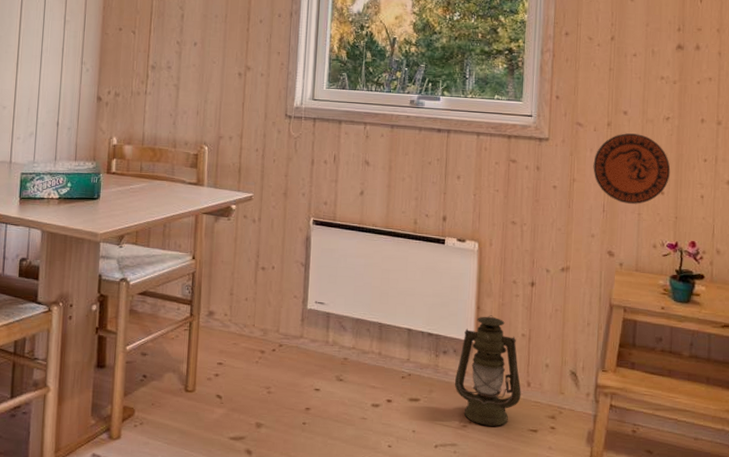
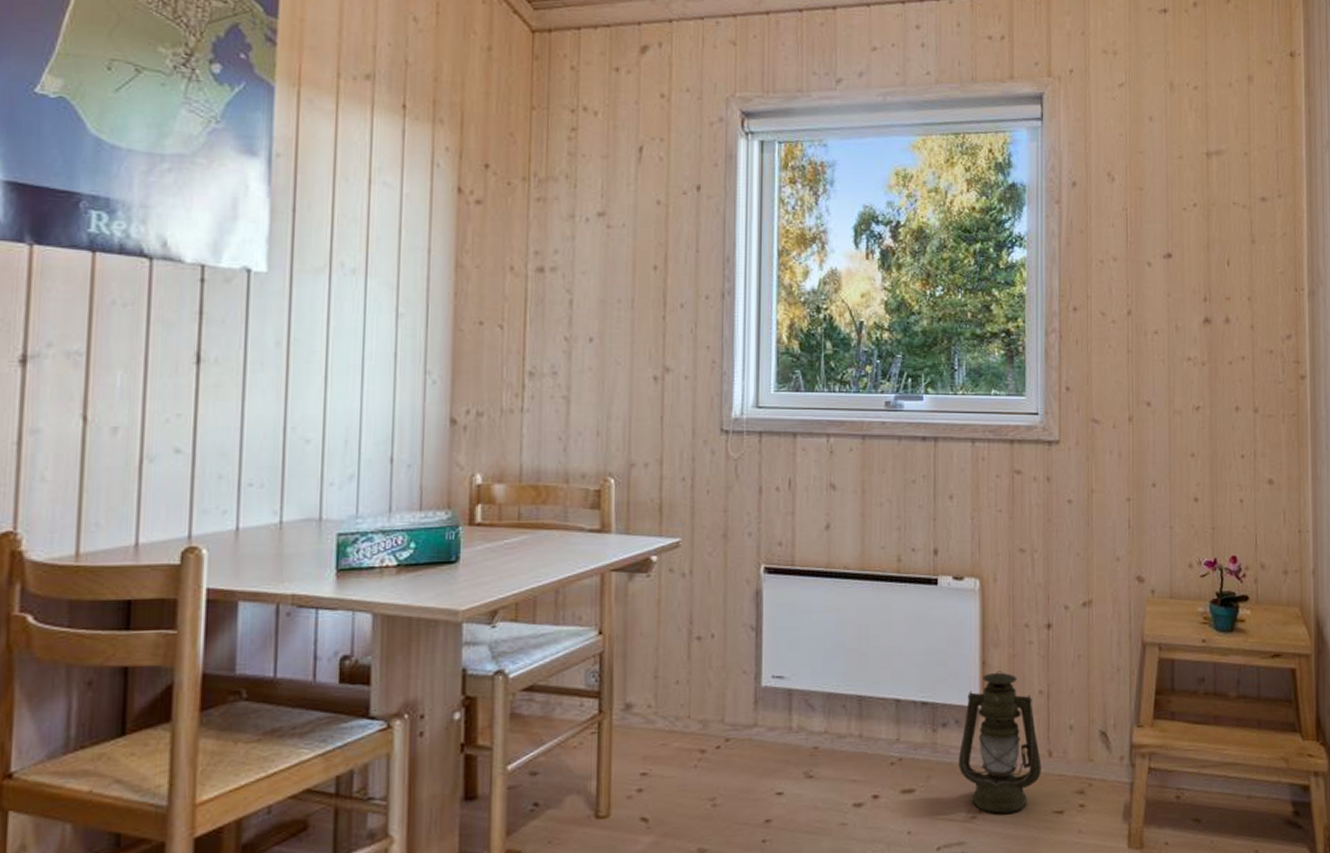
decorative plate: present [593,133,671,204] -> none [1114,429,1204,516]

